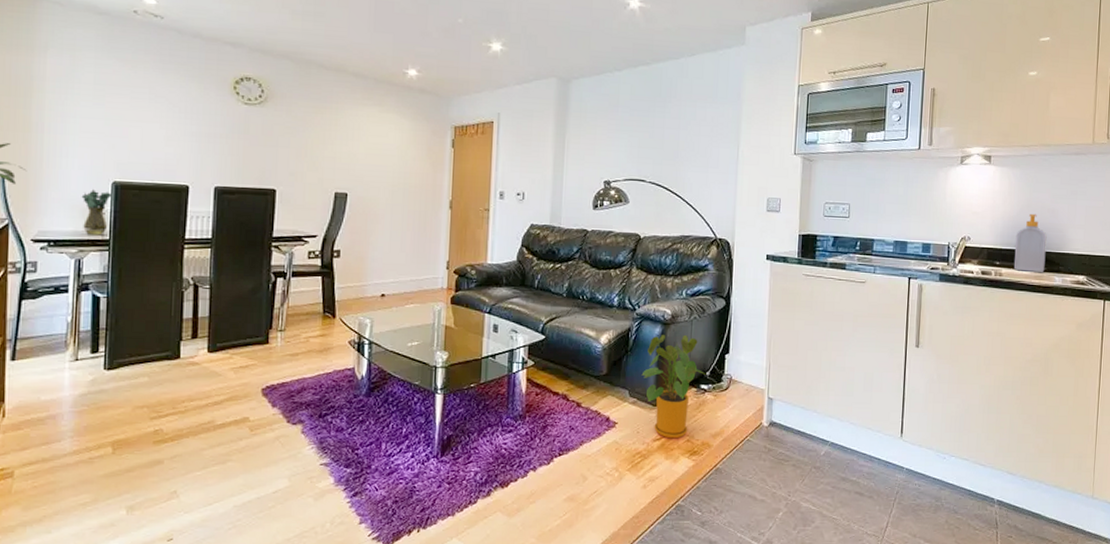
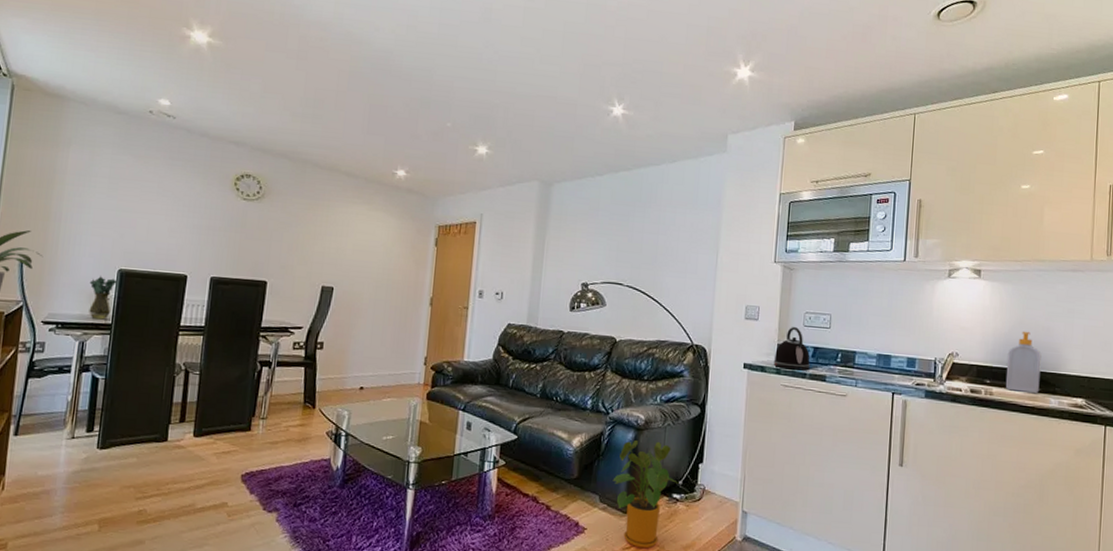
kettle: none [795,216,831,260] -> present [773,326,810,371]

